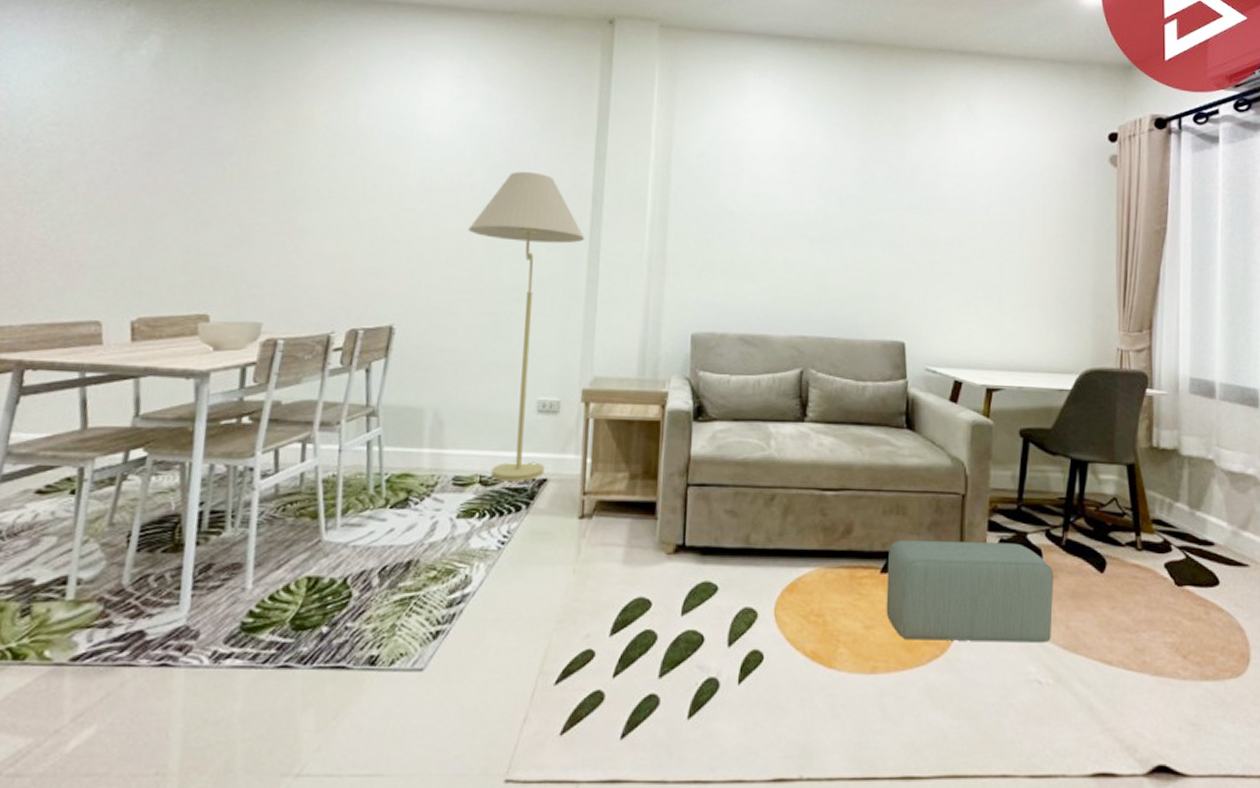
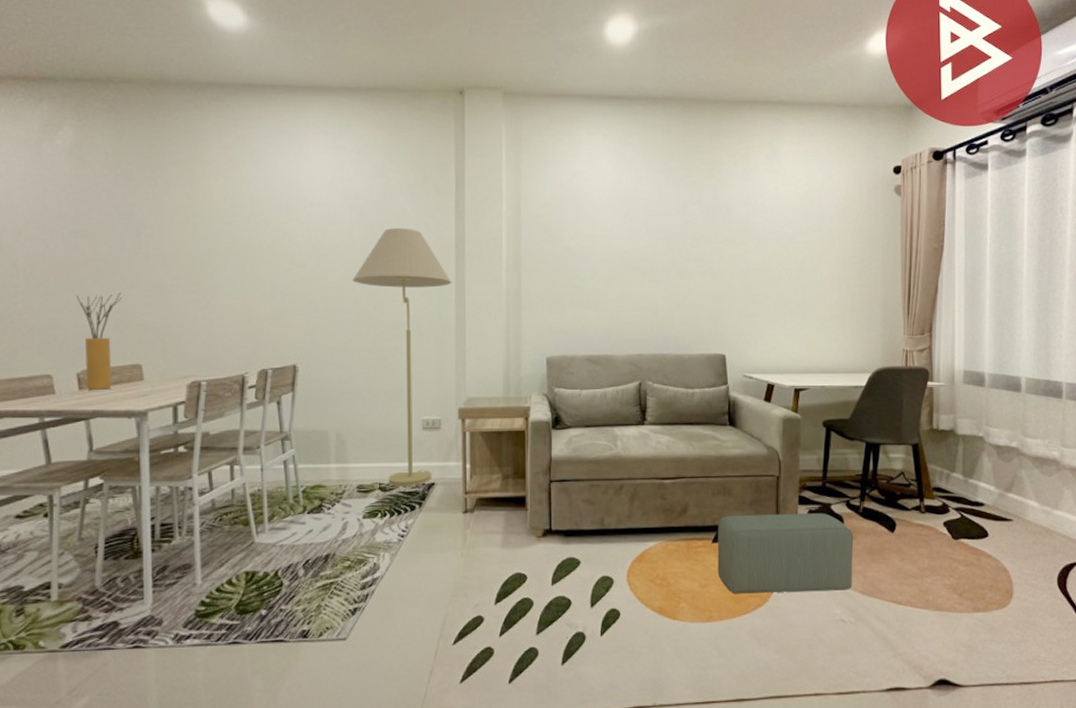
vase: none [141,228,195,343] -> present [76,292,122,390]
bowl: present [196,320,264,352] -> none [132,367,188,394]

